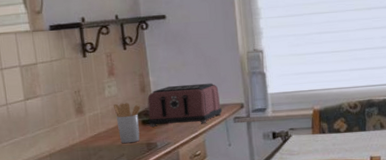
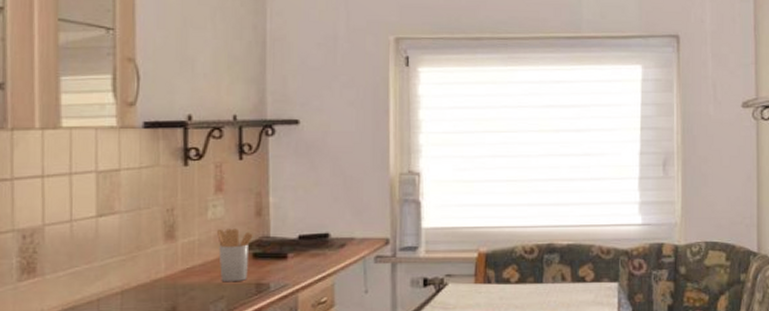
toaster: present [147,83,223,127] -> none [261,210,361,262]

